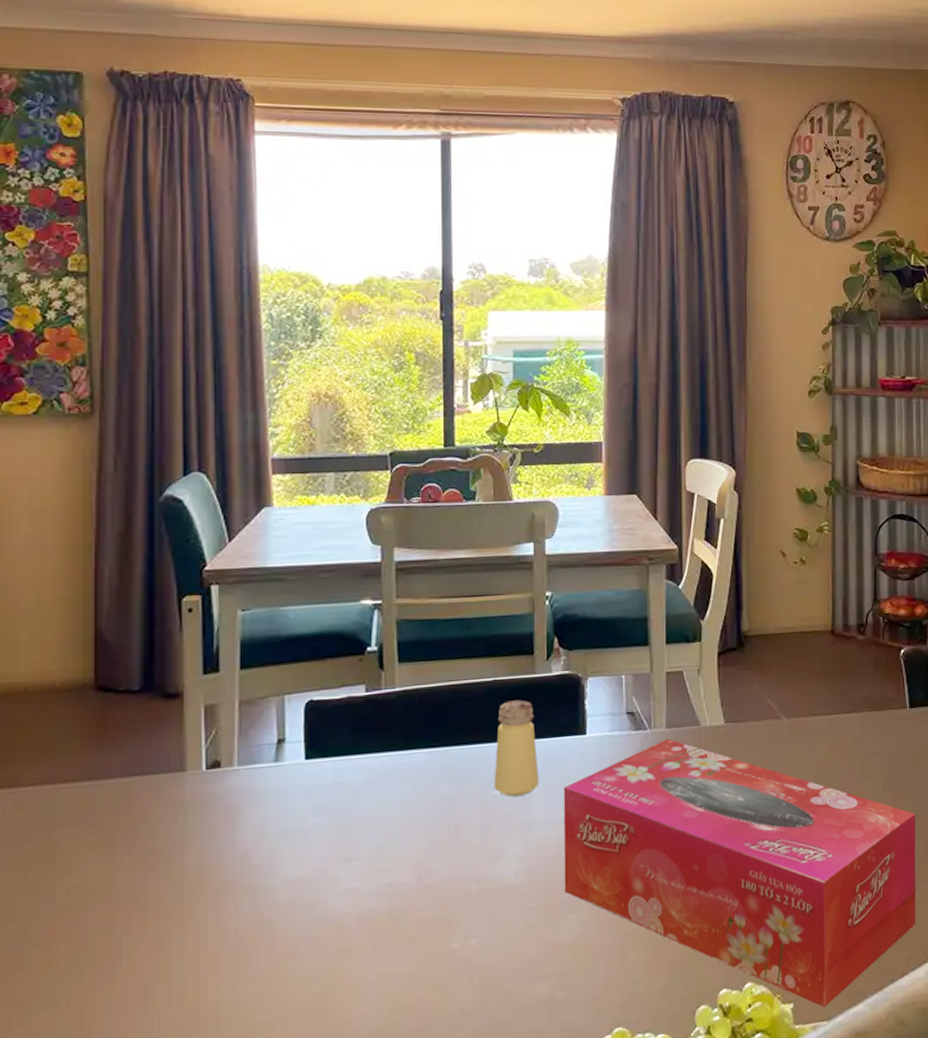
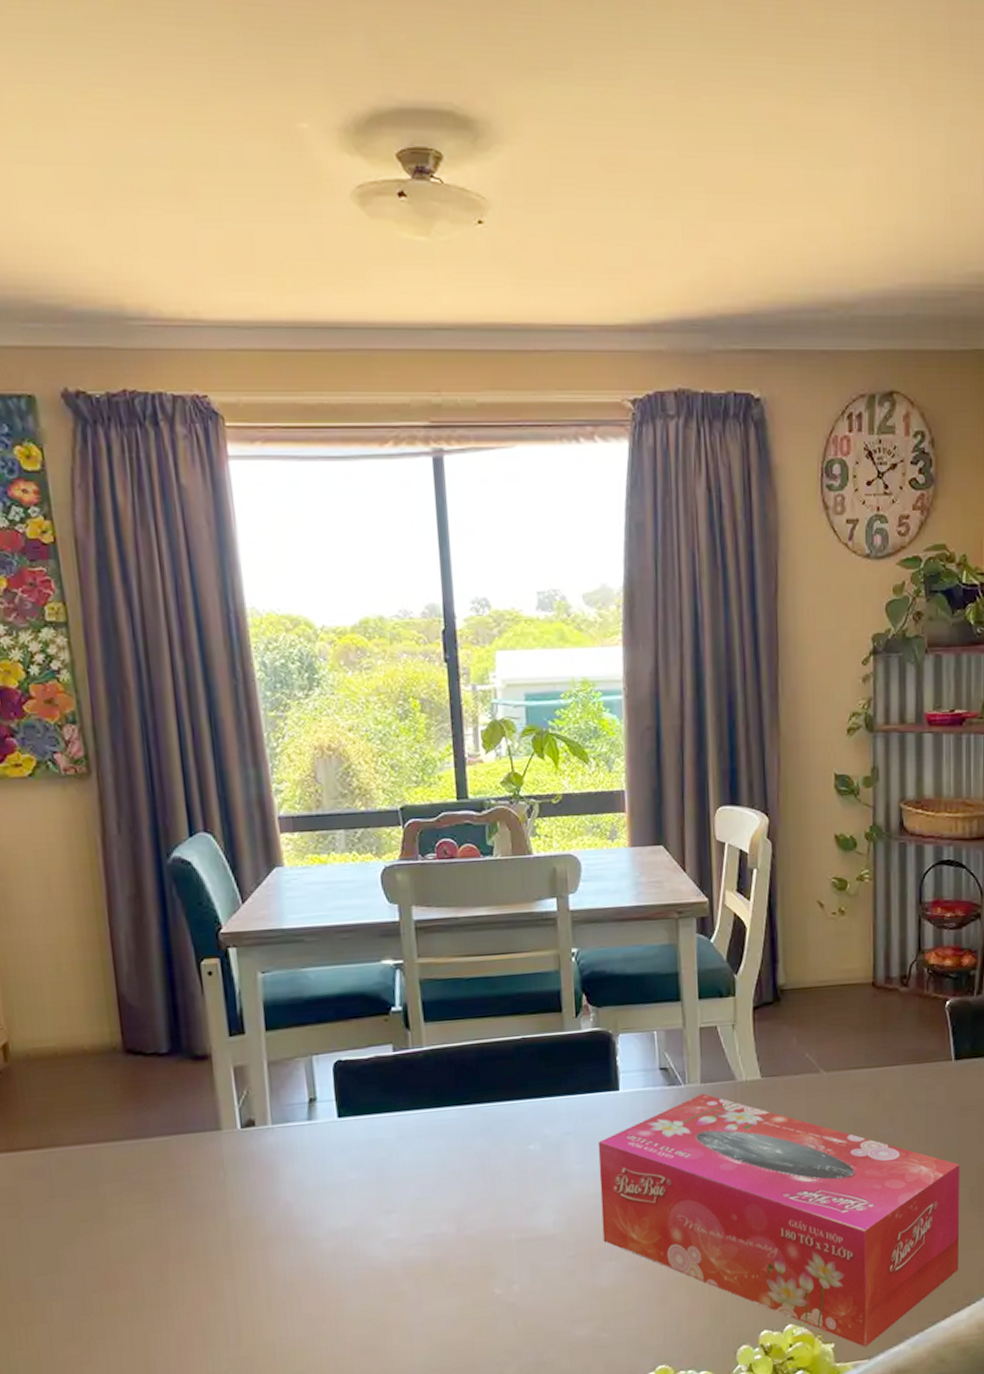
saltshaker: present [493,700,539,797] -> none [527,1057,574,1152]

